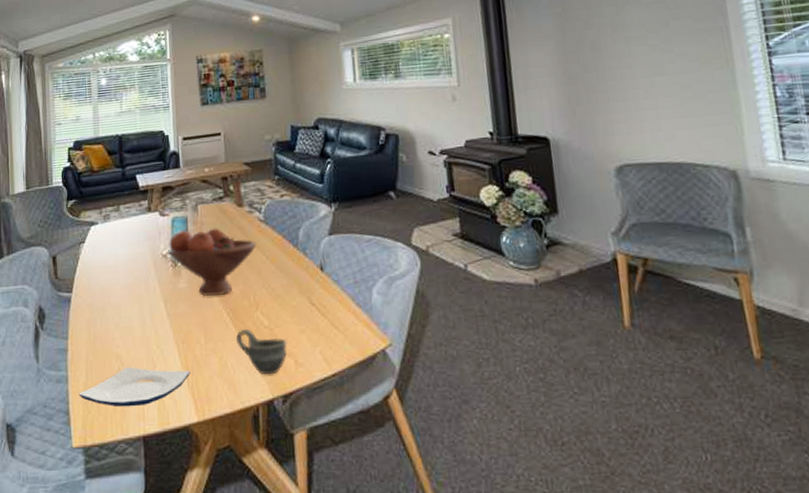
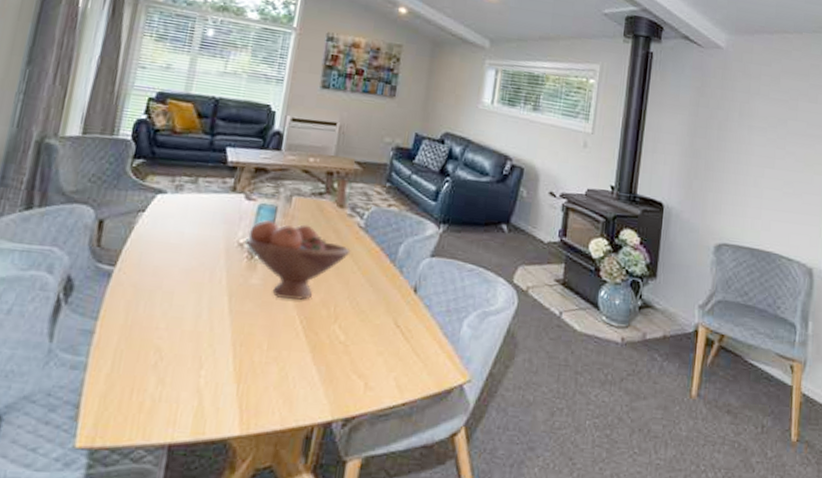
plate: present [79,366,191,407] -> none [97,362,243,410]
cup: present [236,328,287,375] -> none [304,340,361,395]

